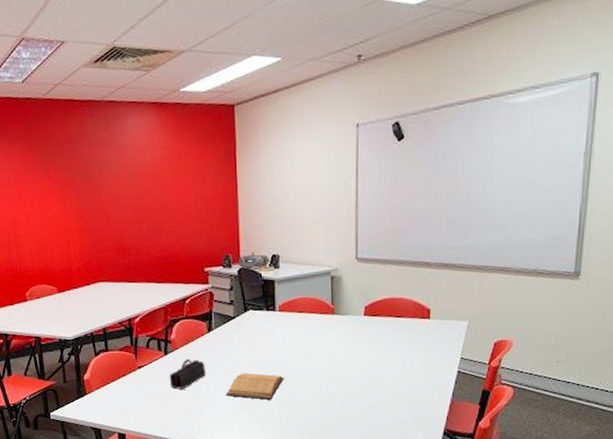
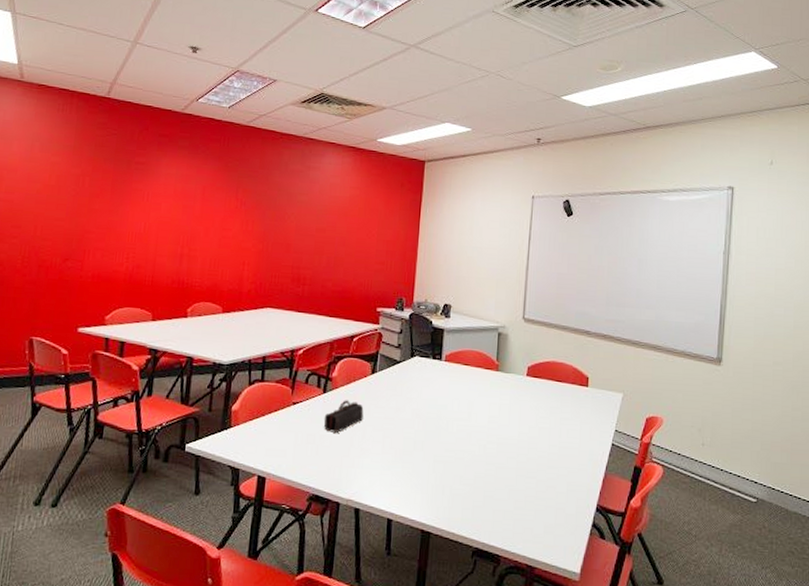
book: present [226,373,284,400] -> none [381,422,443,454]

